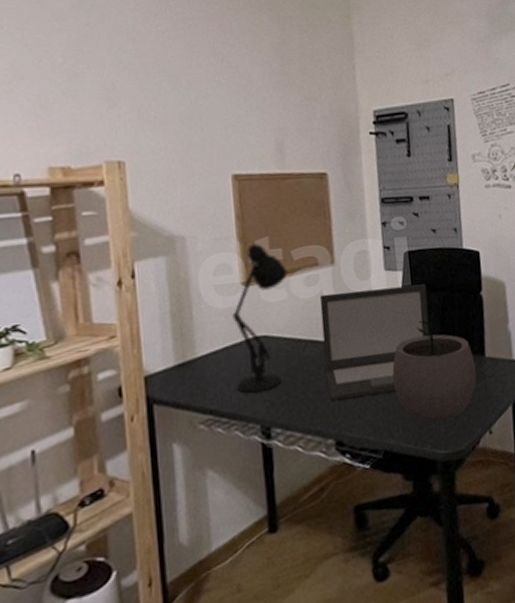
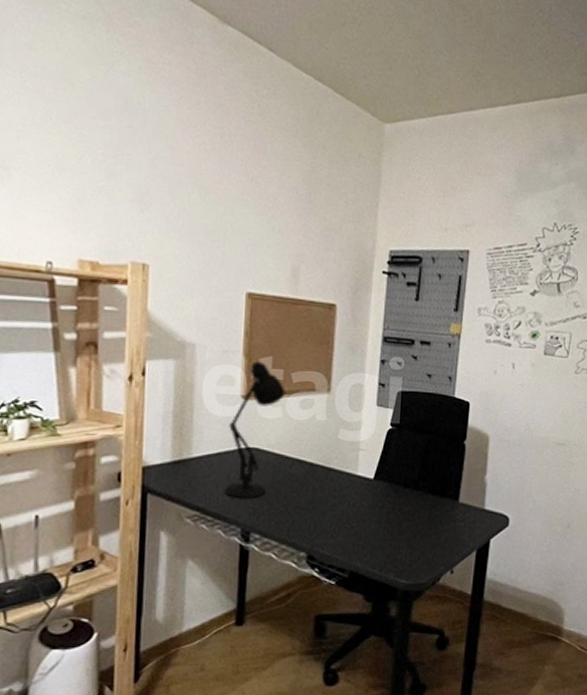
laptop: present [319,284,430,401] -> none [307,419,413,519]
plant pot: present [392,312,477,422] -> none [368,453,448,554]

